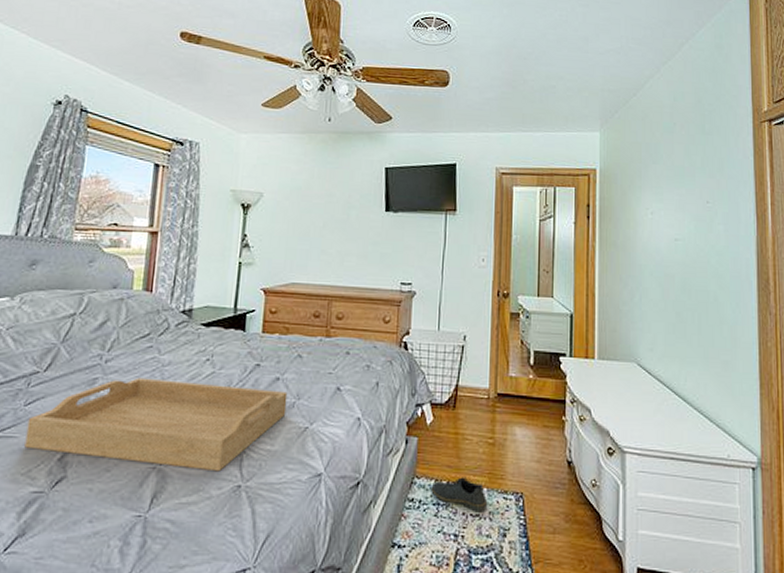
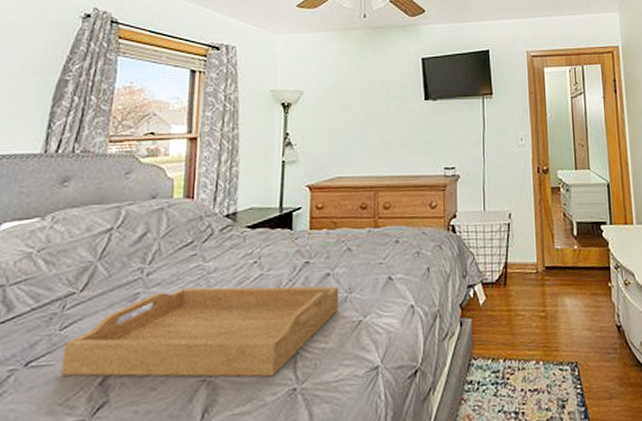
shoe: present [431,477,488,513] -> none [488,353,545,387]

